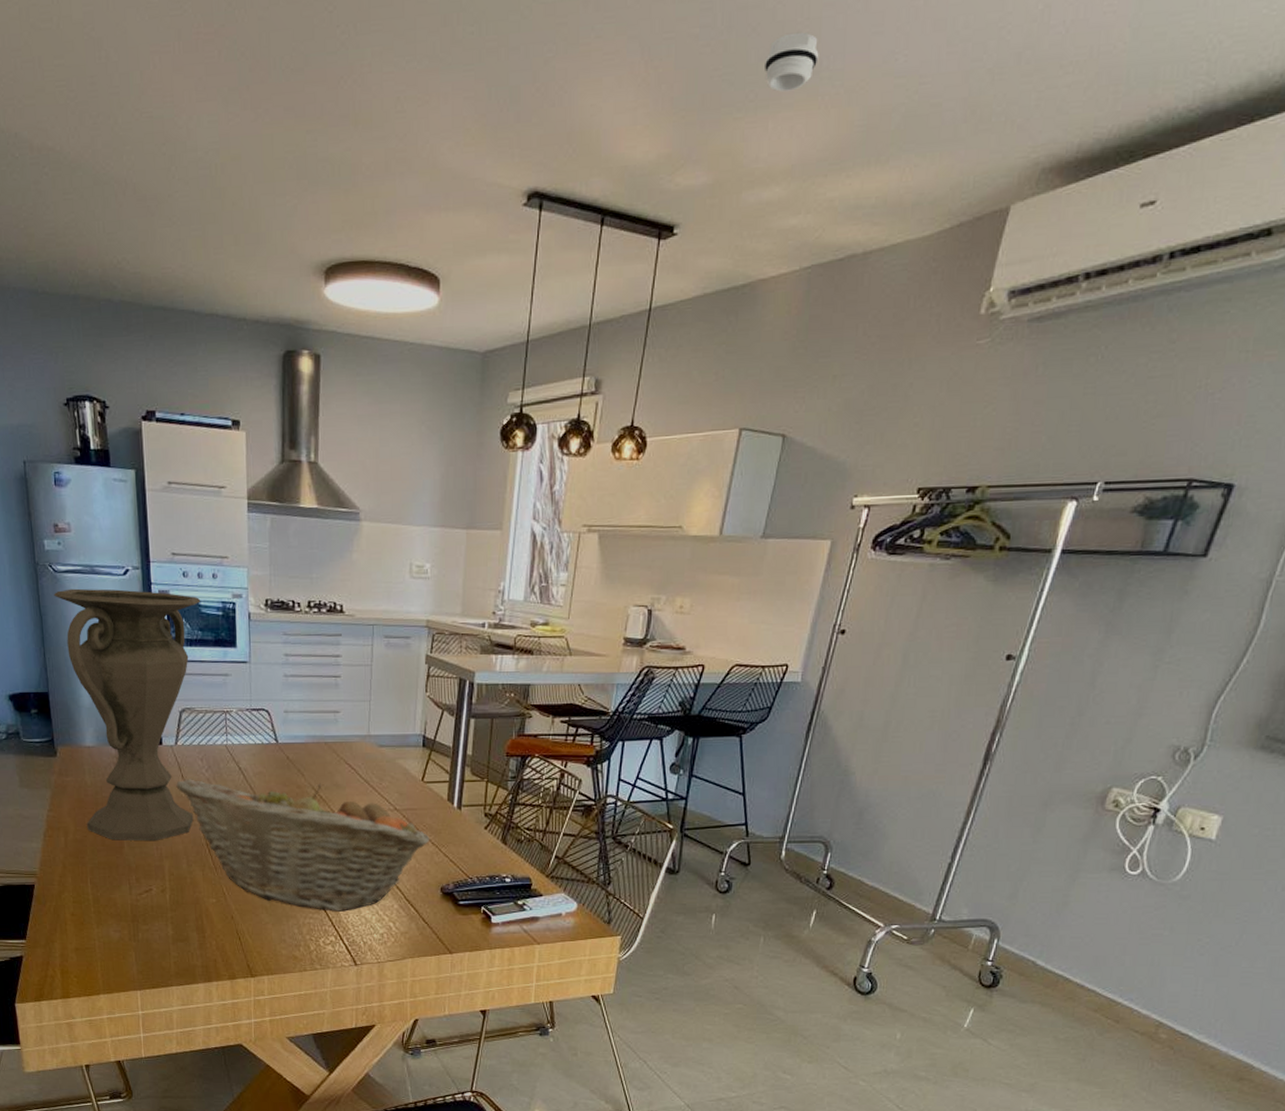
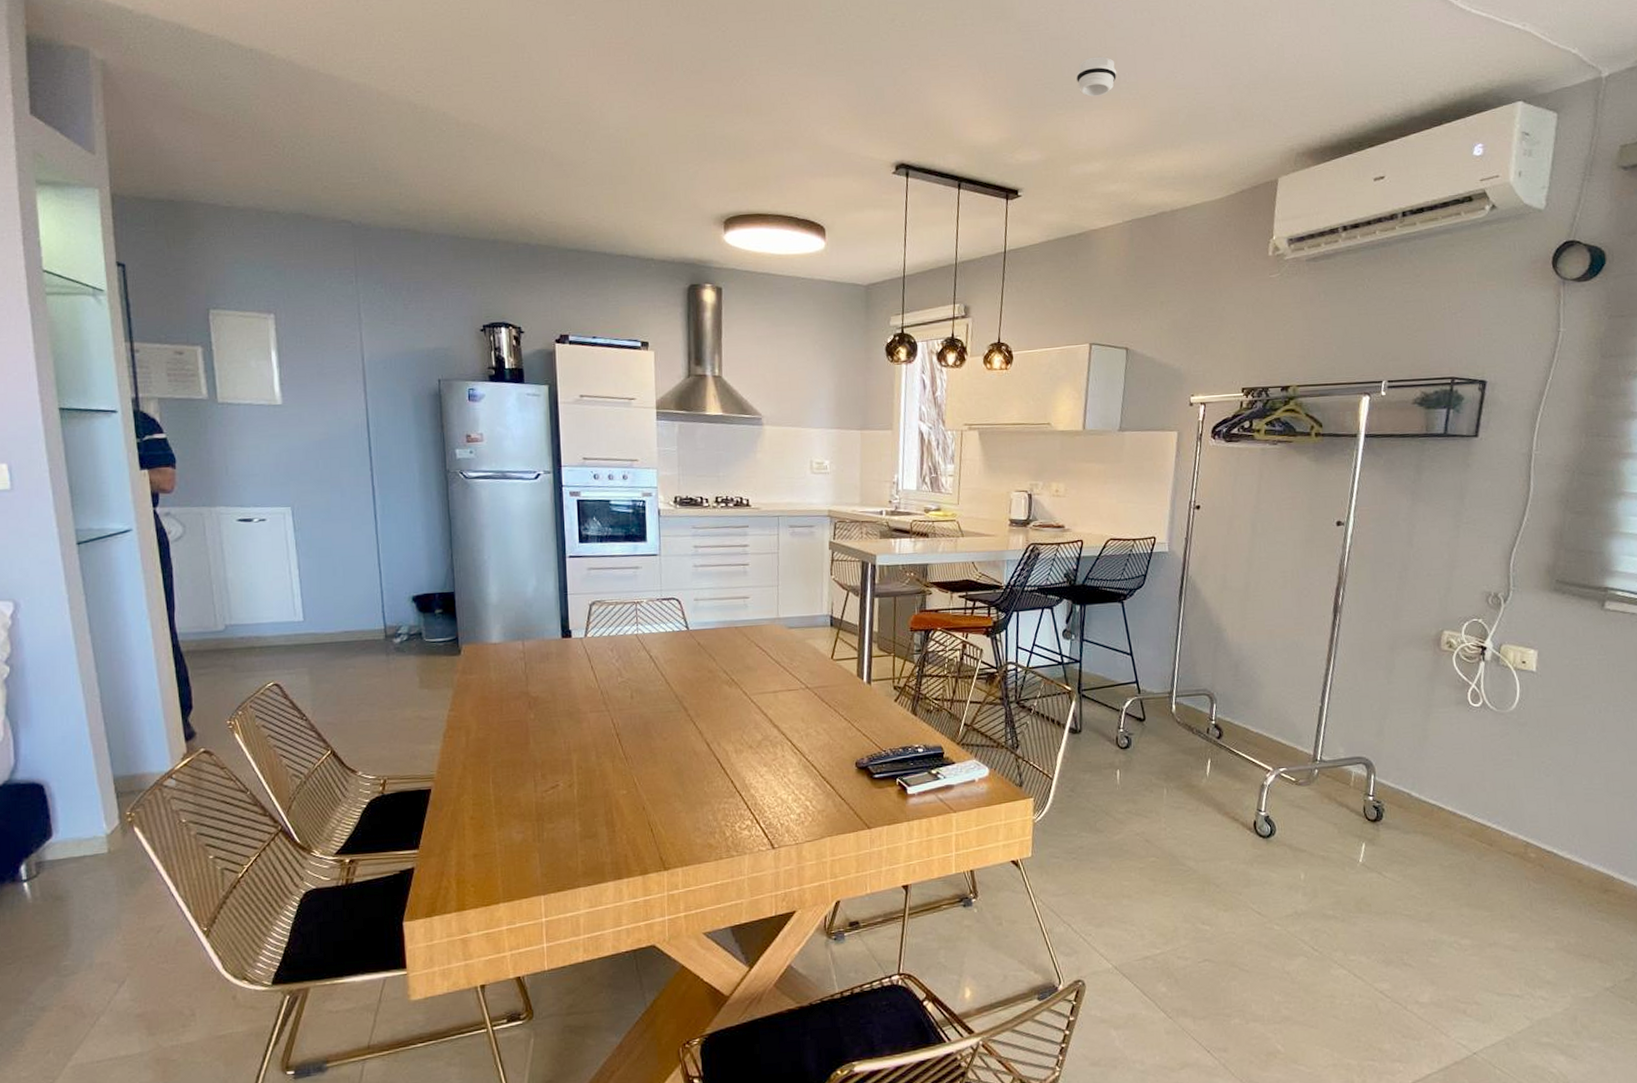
vase: present [54,588,201,841] -> none [464,492,612,737]
fruit basket: present [176,779,430,912] -> none [585,666,842,794]

